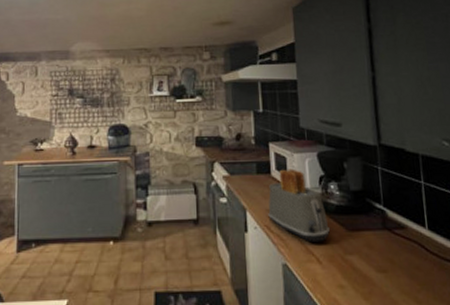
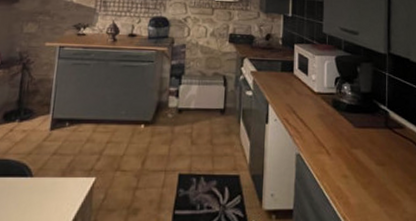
toaster: present [268,168,330,243] -> none [288,69,340,136]

